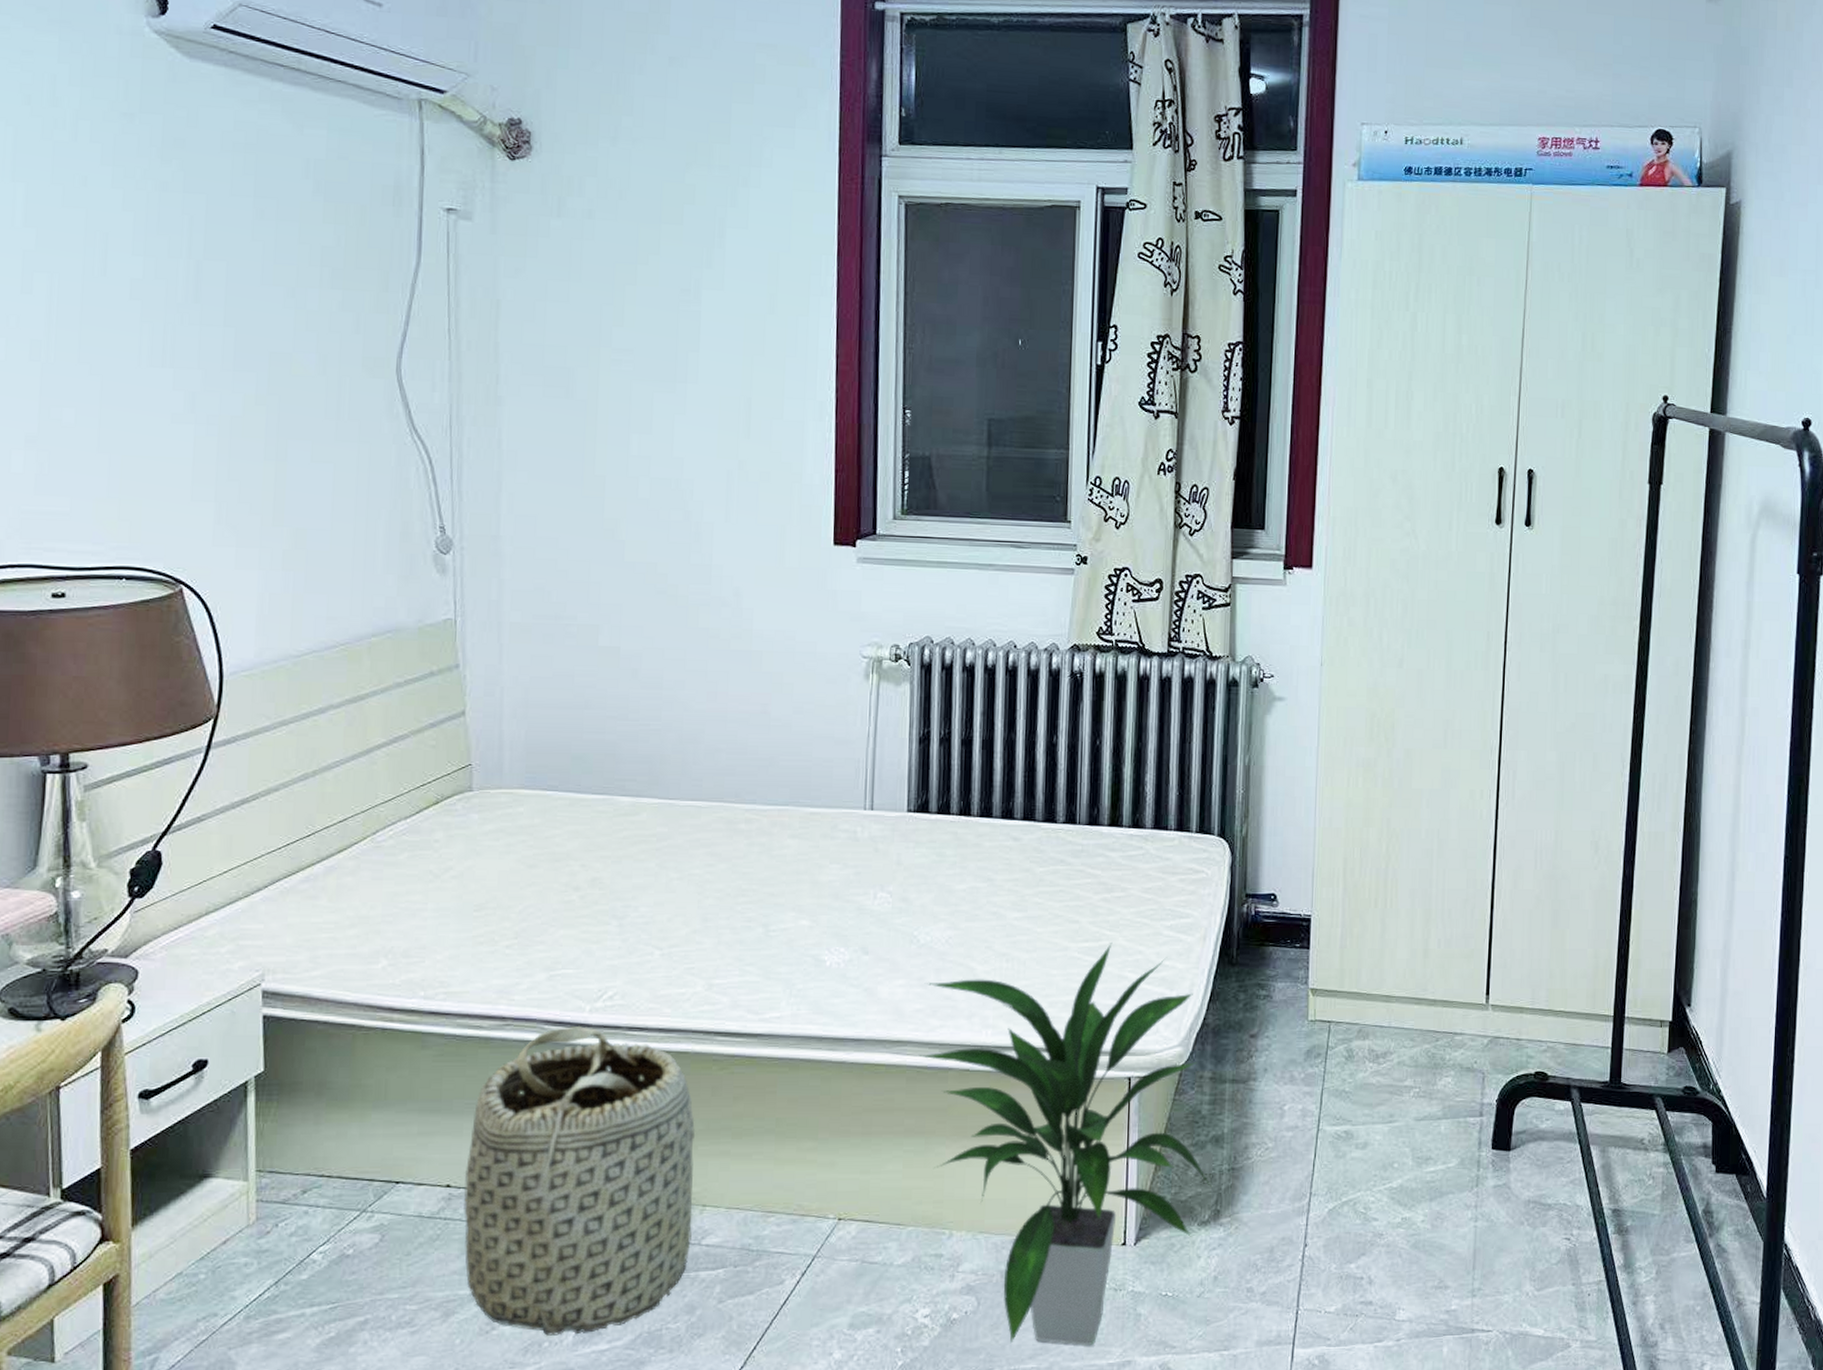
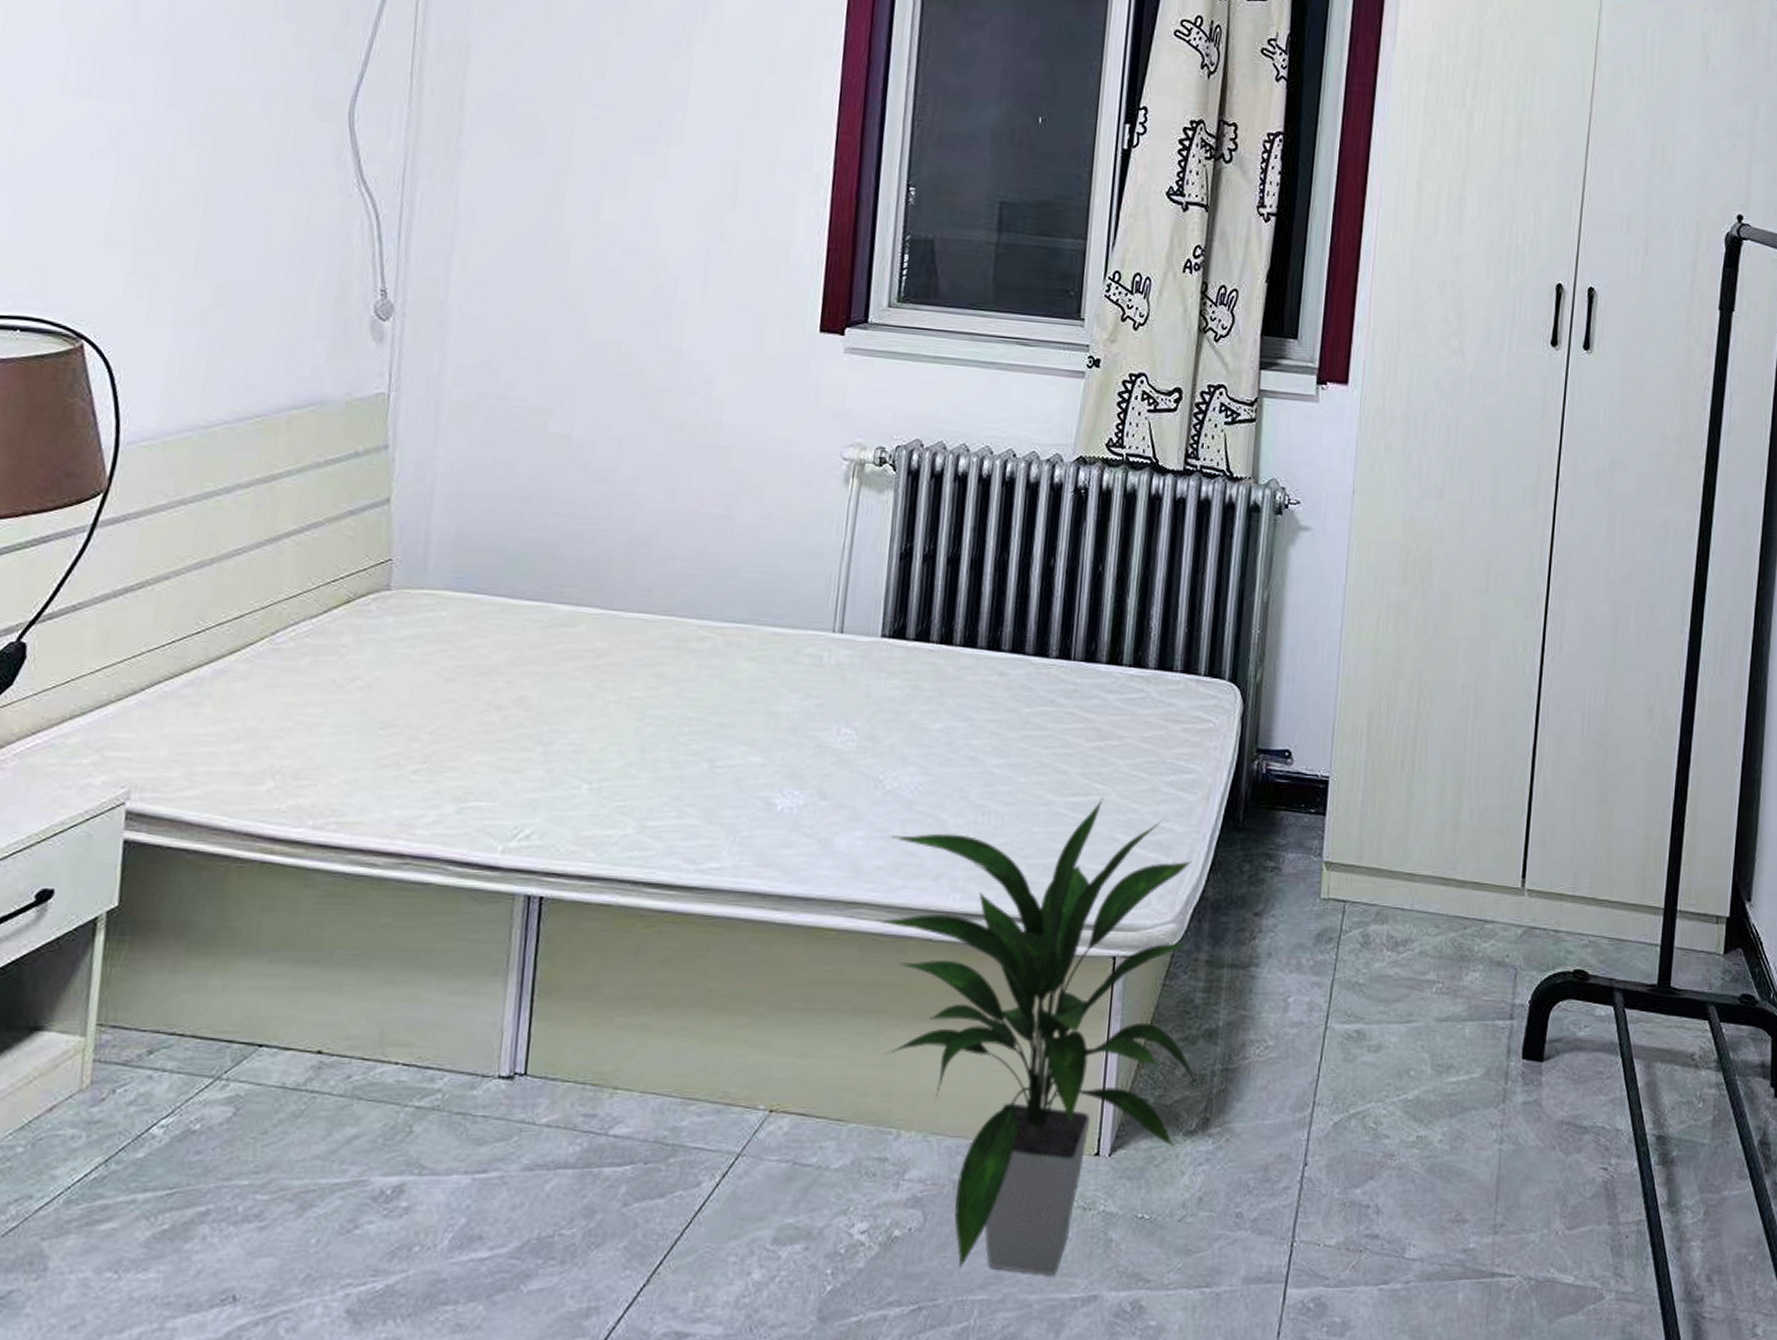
basket: present [464,1025,696,1336] -> none [330,867,613,1239]

